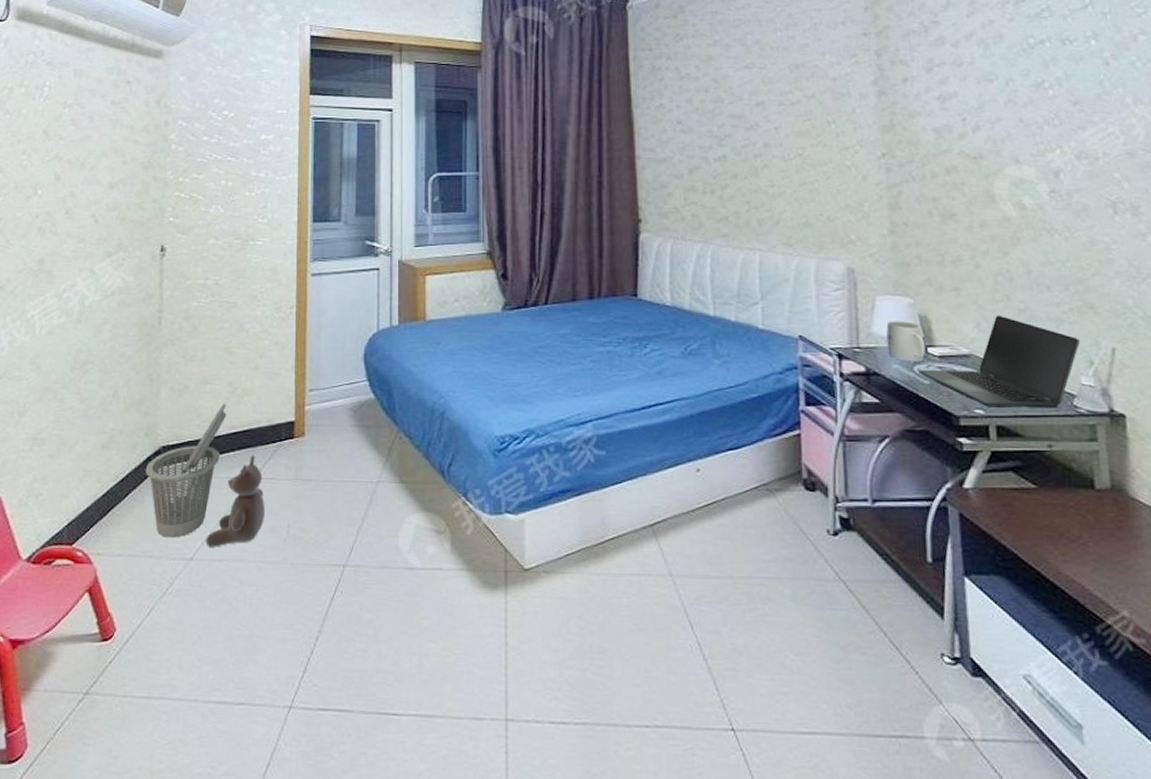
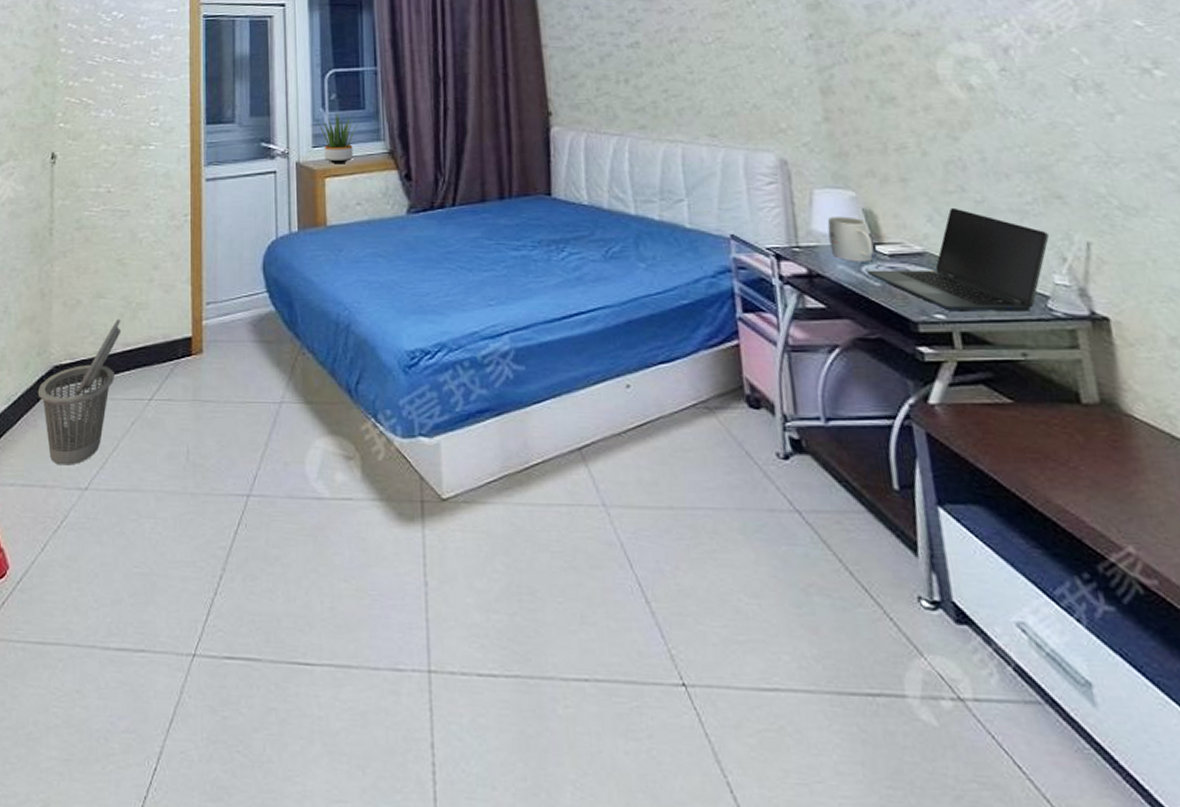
teddy bear: present [205,454,265,547] -> none [101,373,162,476]
potted plant: none [418,214,460,262] -> present [315,112,359,163]

